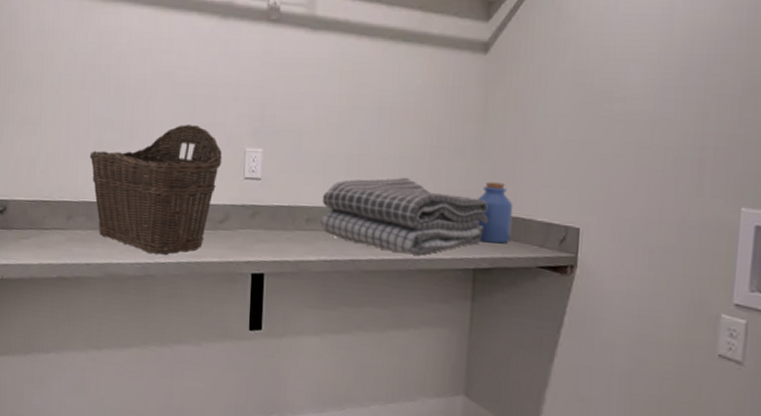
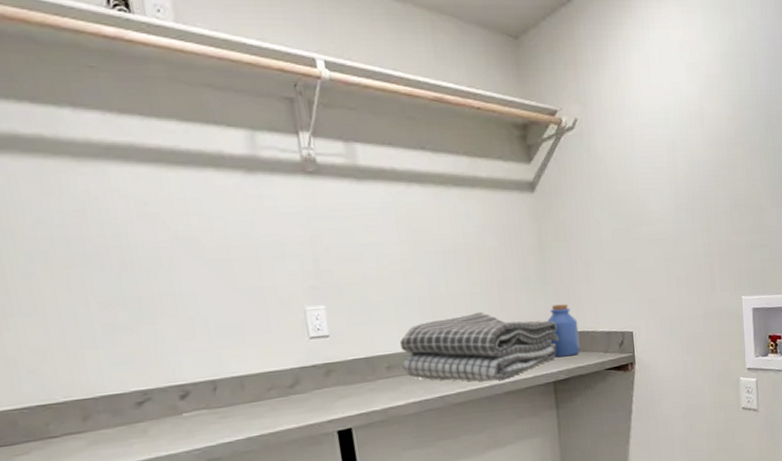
wicker basket: present [89,124,223,256] -> none [98,290,280,437]

